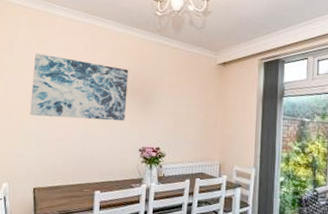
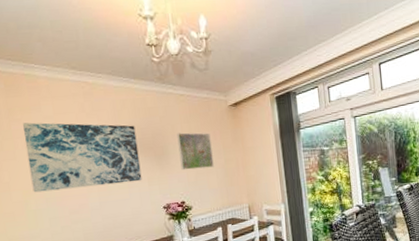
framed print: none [162,82,195,120] -> present [177,132,214,171]

